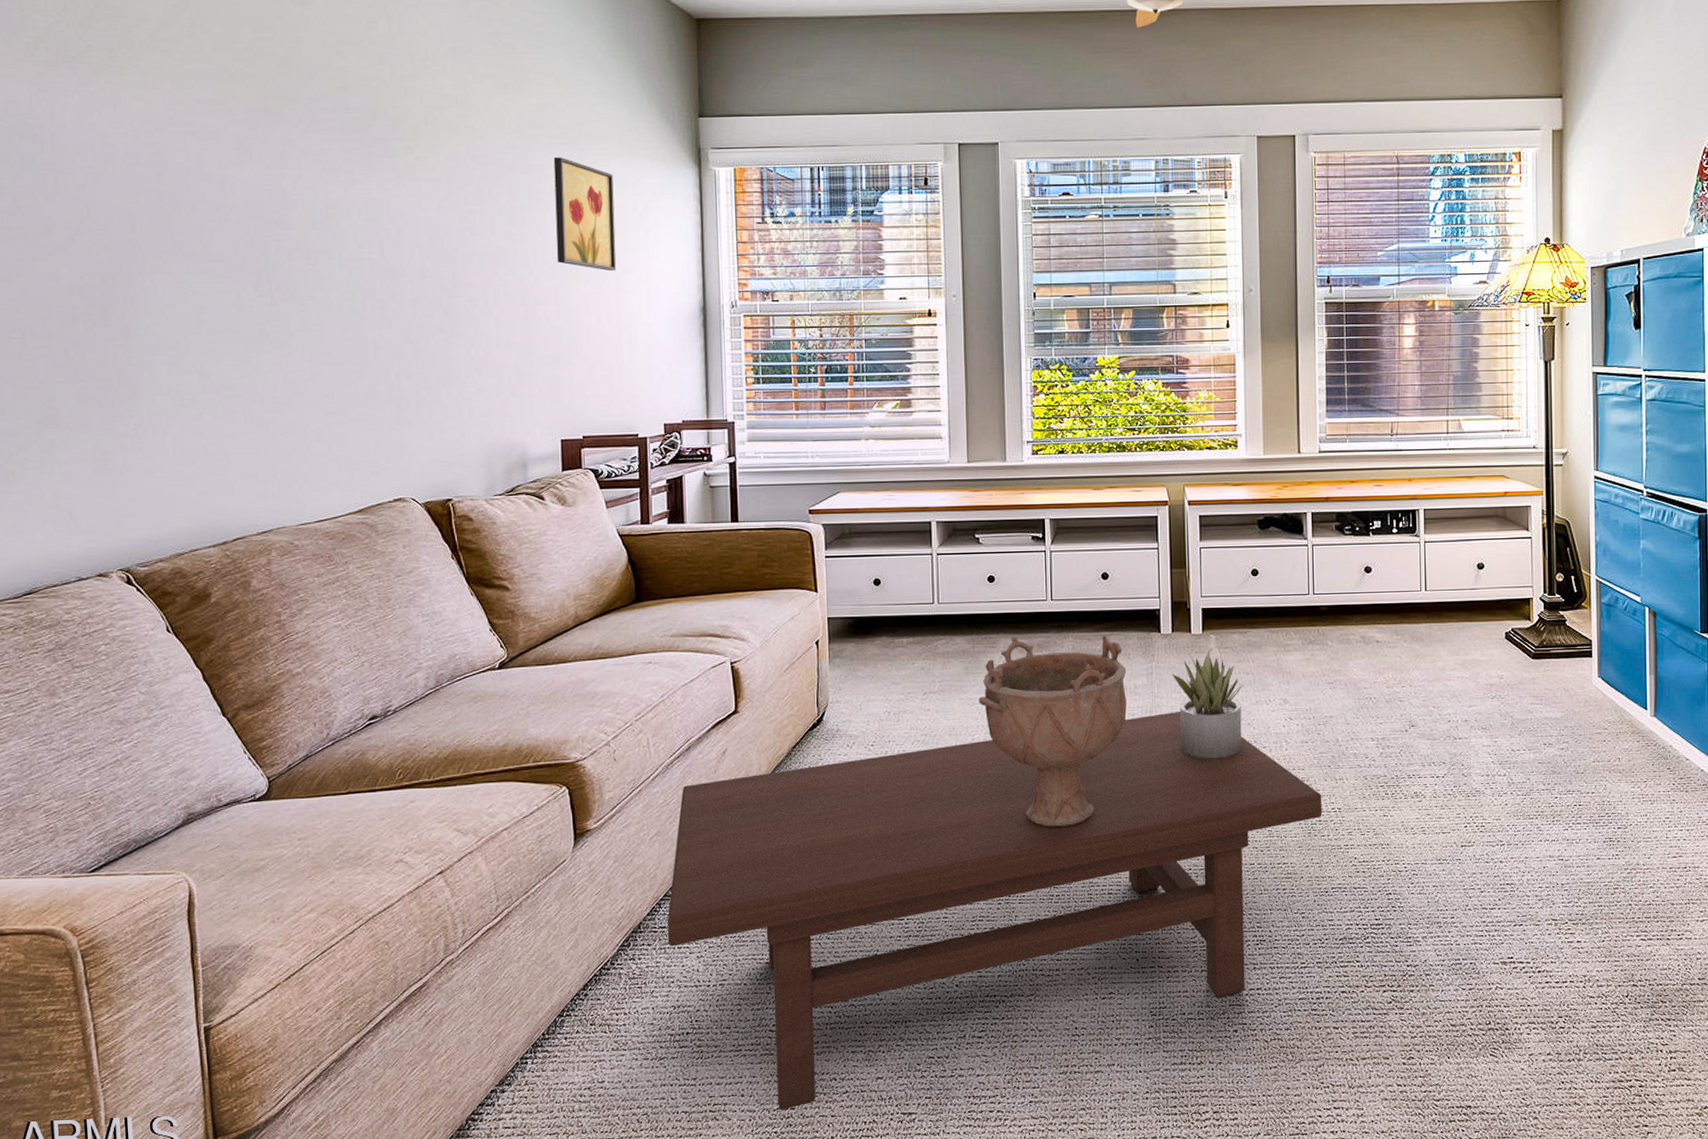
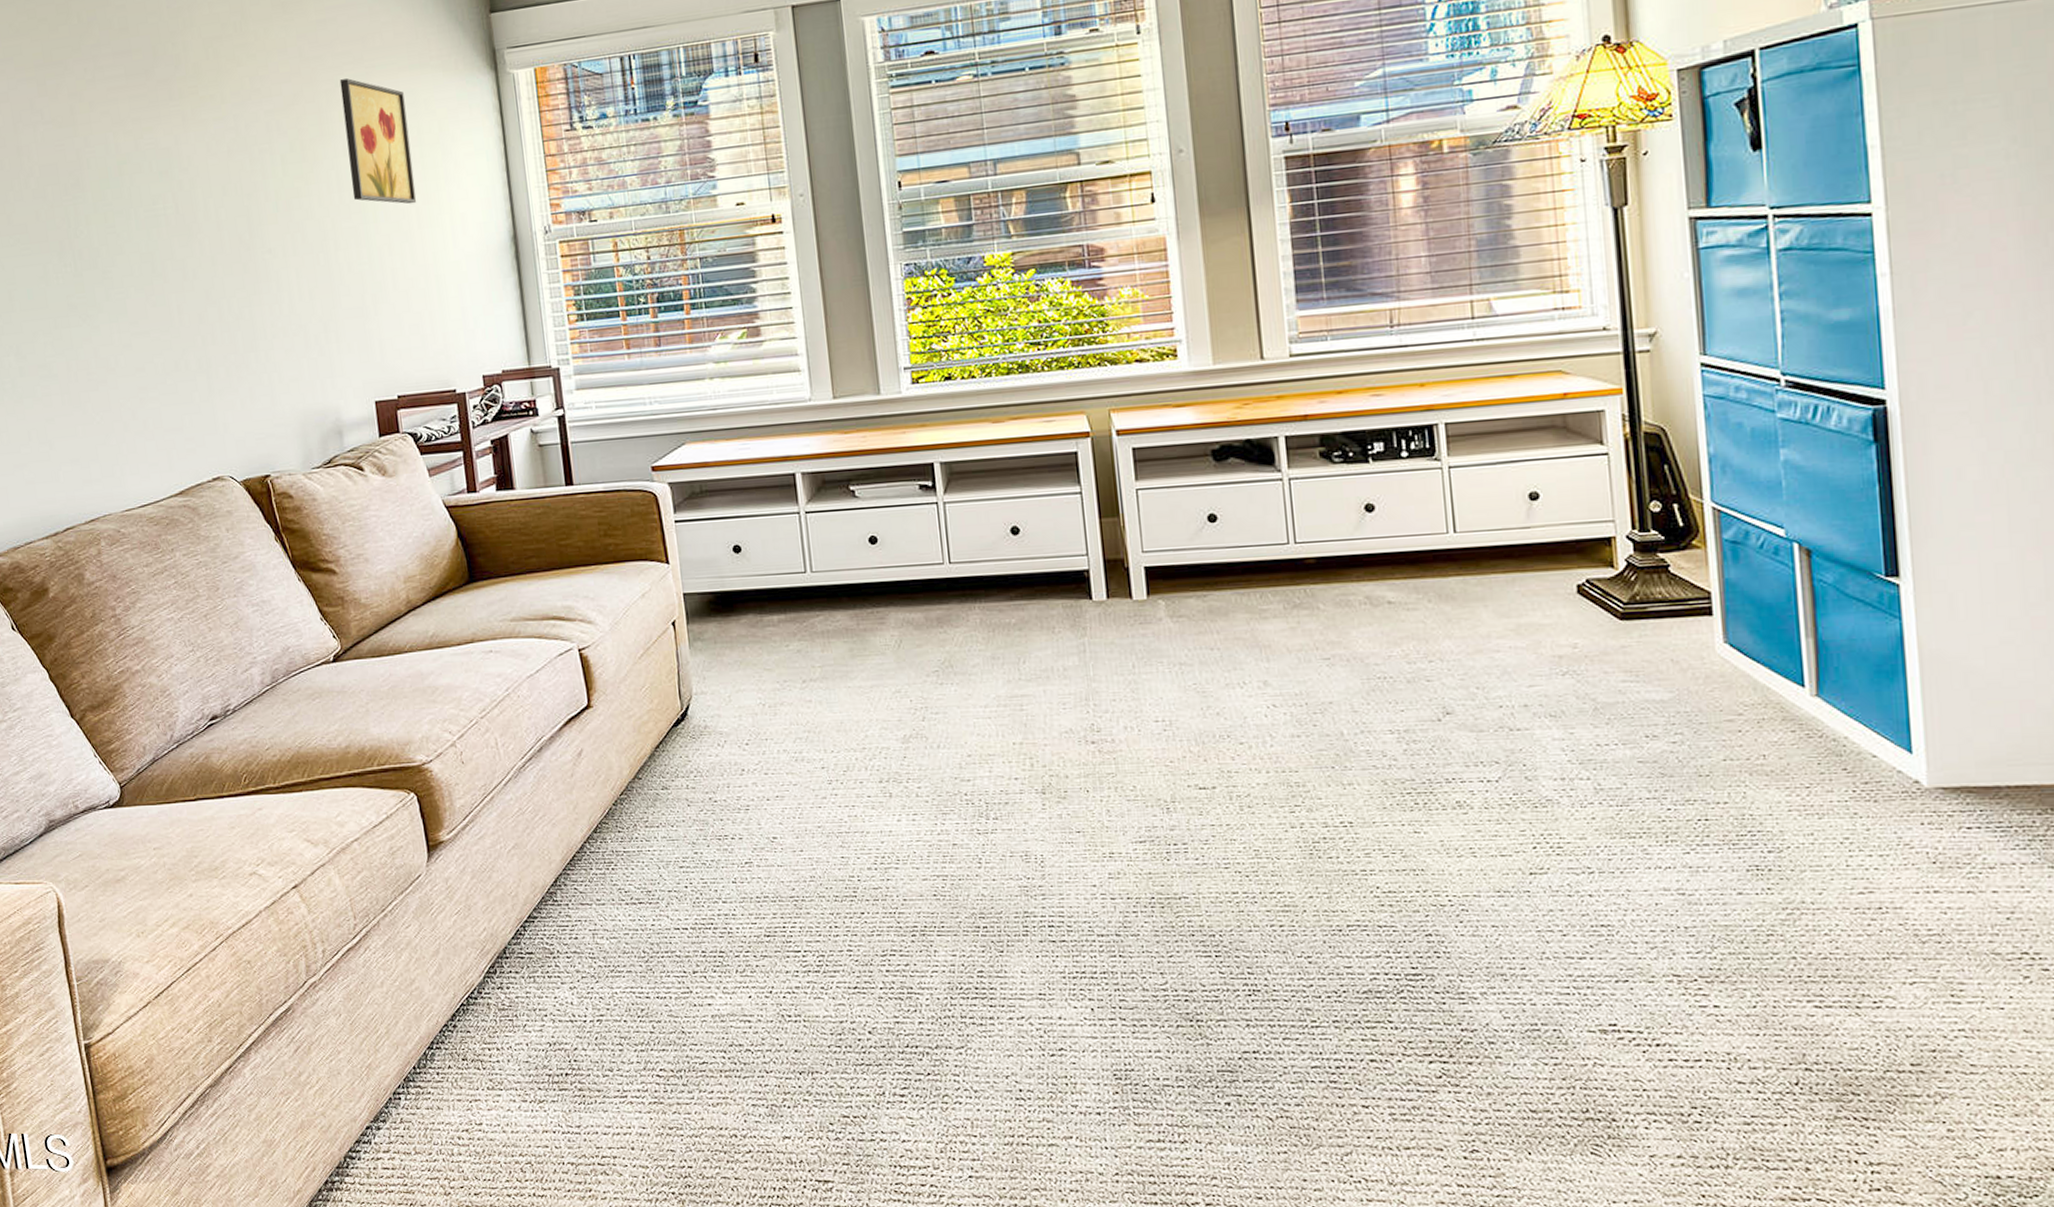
coffee table: present [667,712,1322,1110] -> none [533,699,1328,1168]
decorative bowl: present [979,635,1127,828] -> none [869,605,1056,844]
succulent plant: present [1172,650,1244,759] -> none [1111,619,1211,759]

